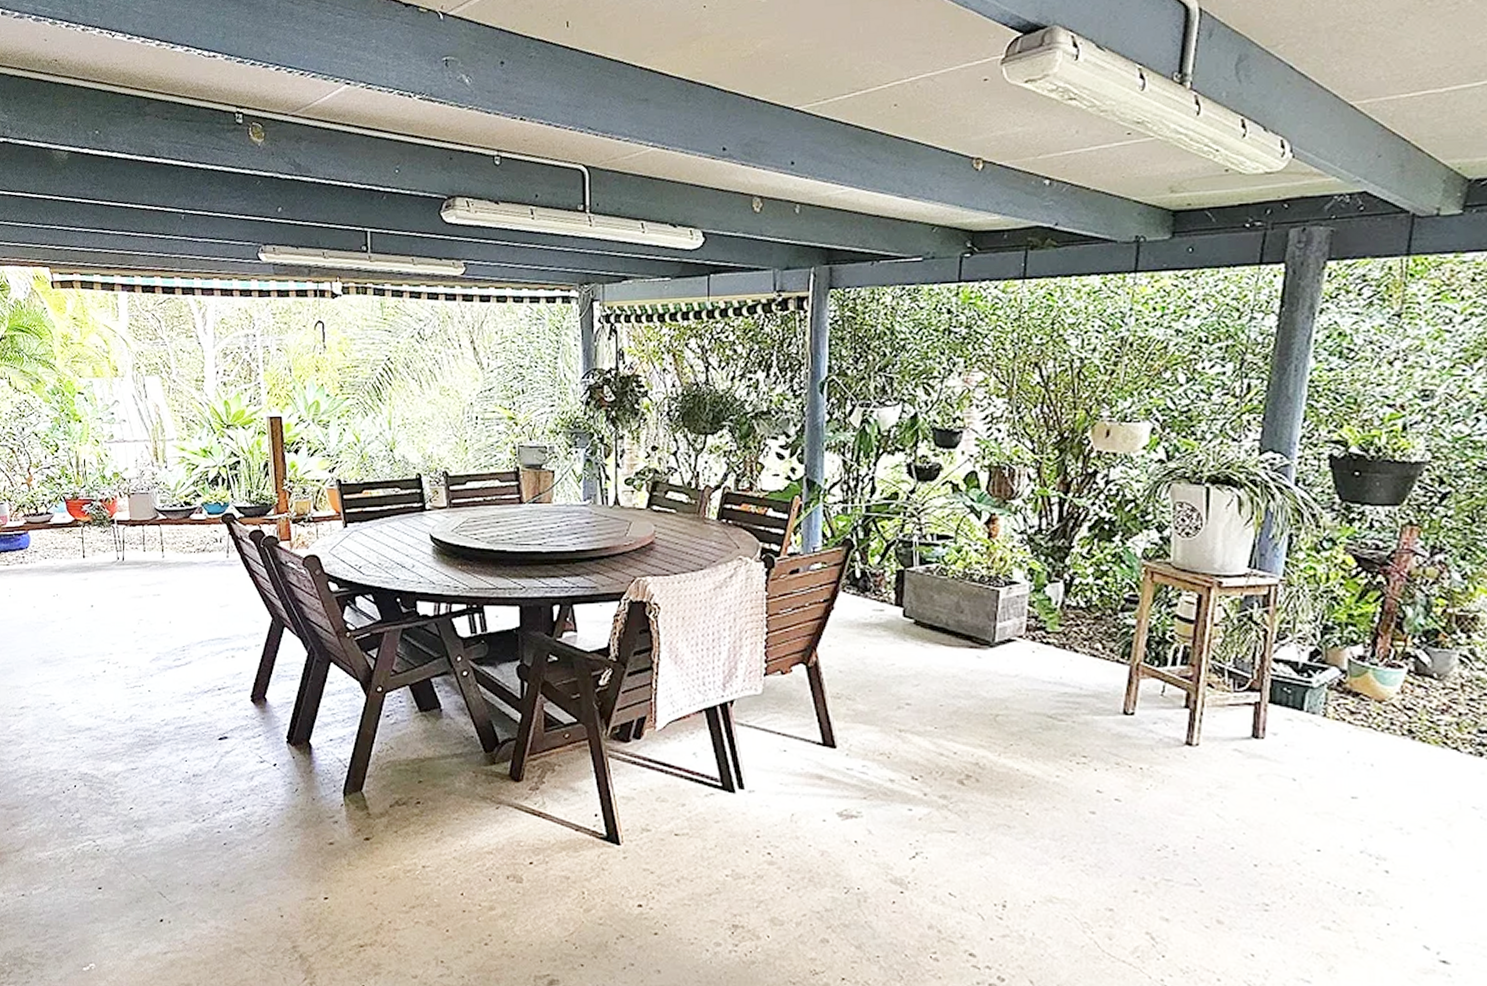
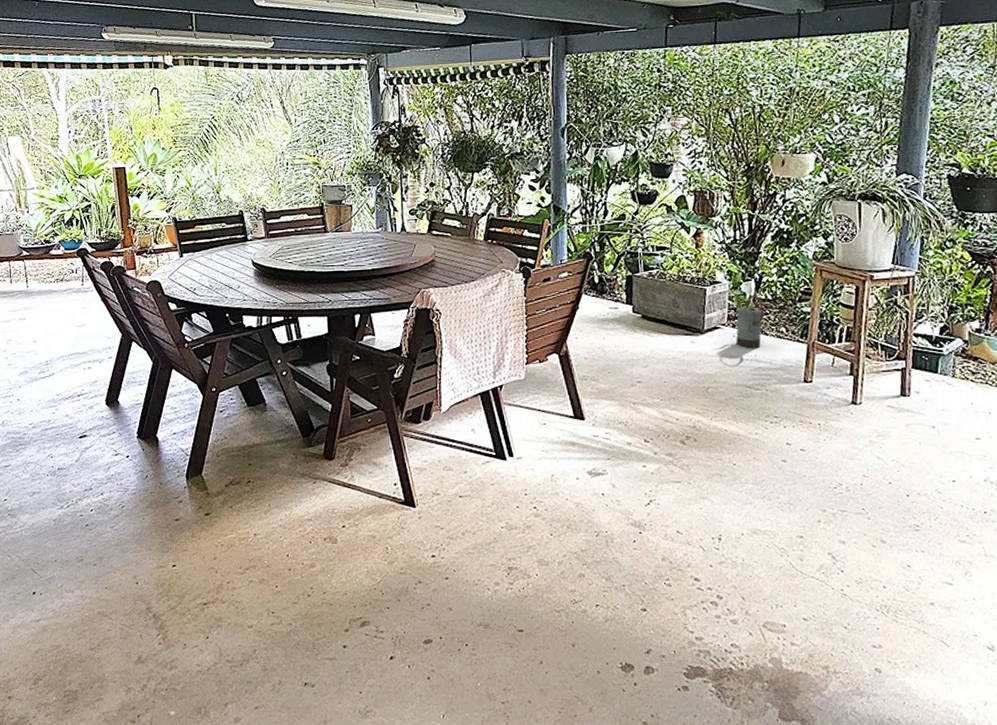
watering can: none [1036,601,1074,668] -> present [736,295,764,348]

